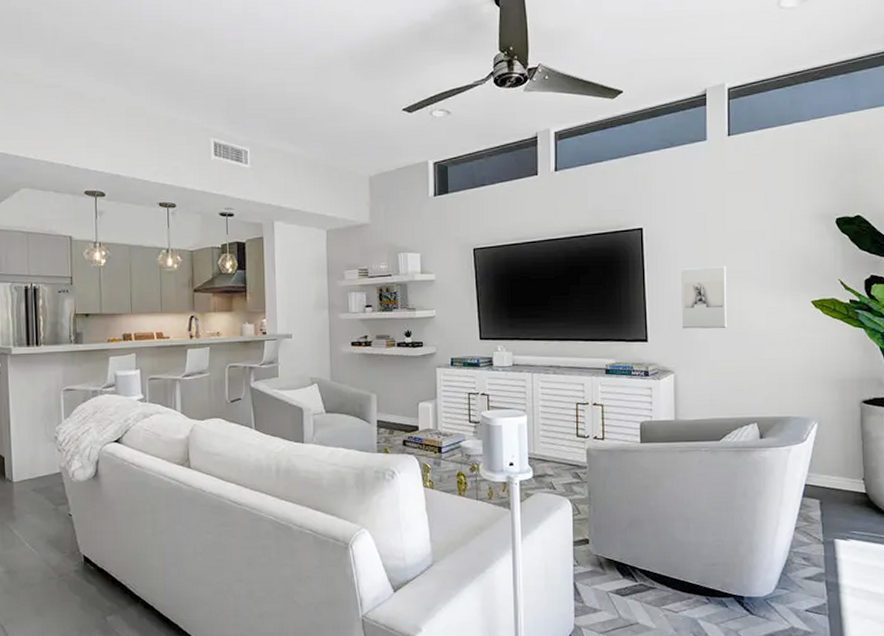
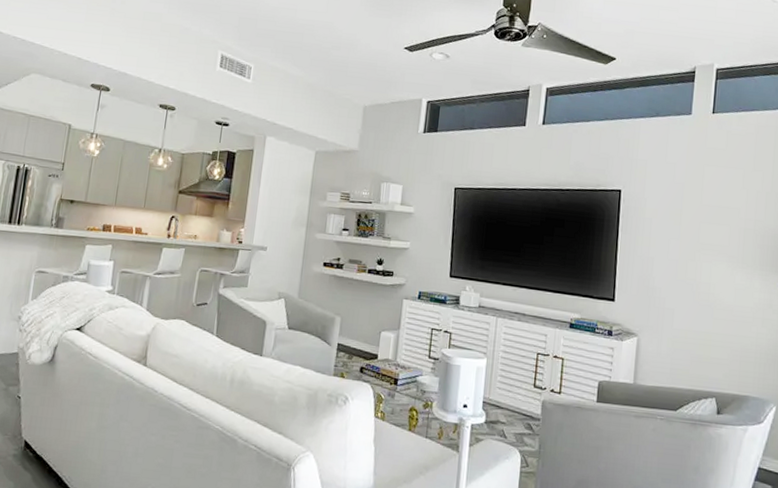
wall sculpture: present [681,266,728,329] -> none [650,234,700,298]

